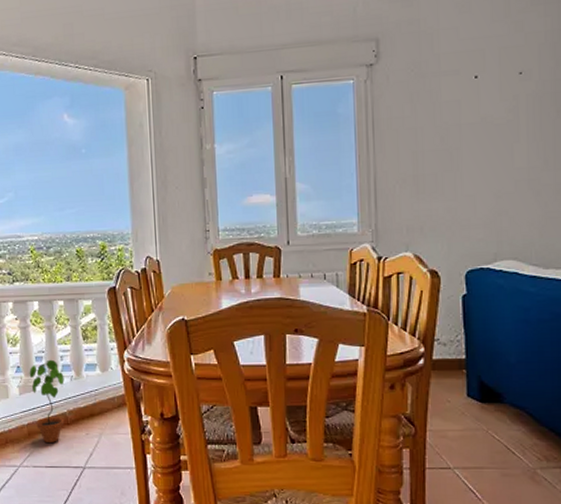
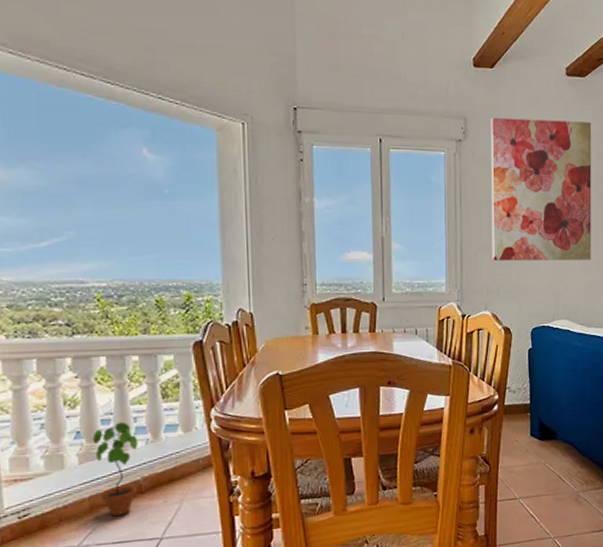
wall art: none [408,19,547,195] -> present [491,117,592,261]

